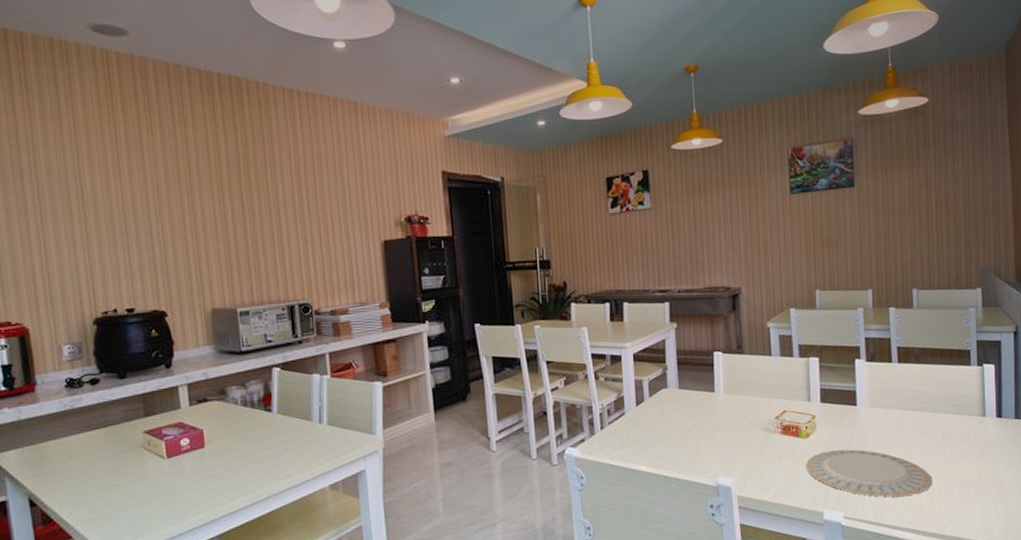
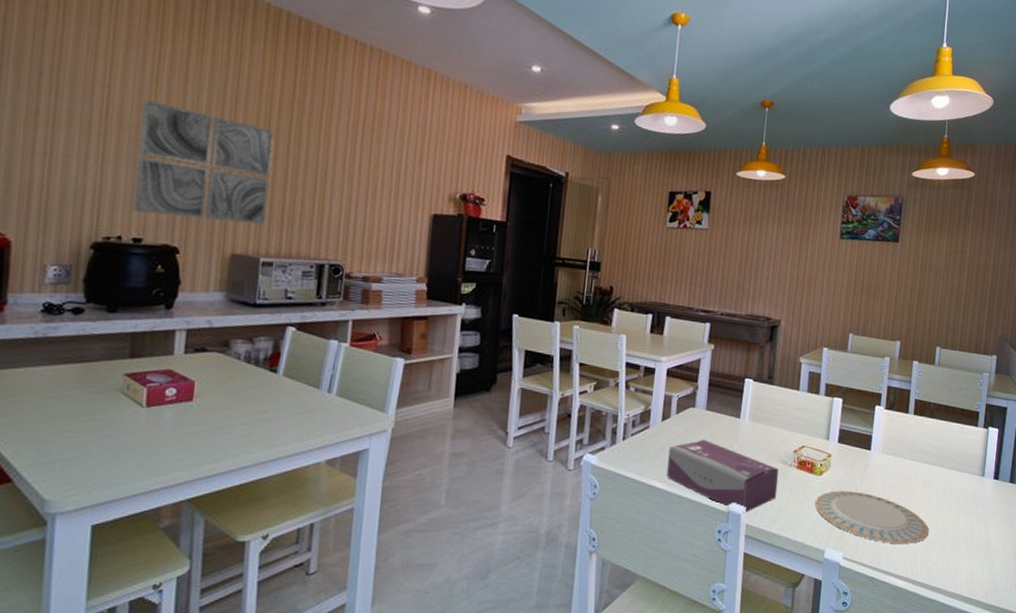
wall art: none [110,181,235,286] -> present [132,100,275,224]
tissue box: none [648,418,765,486] -> present [666,439,779,514]

